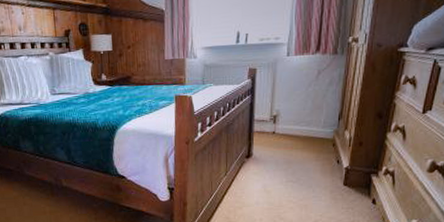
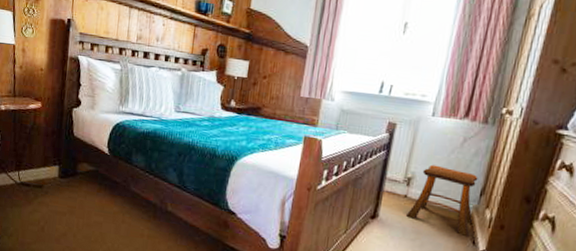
stool: none [277,100,335,158] -> present [406,164,478,237]

